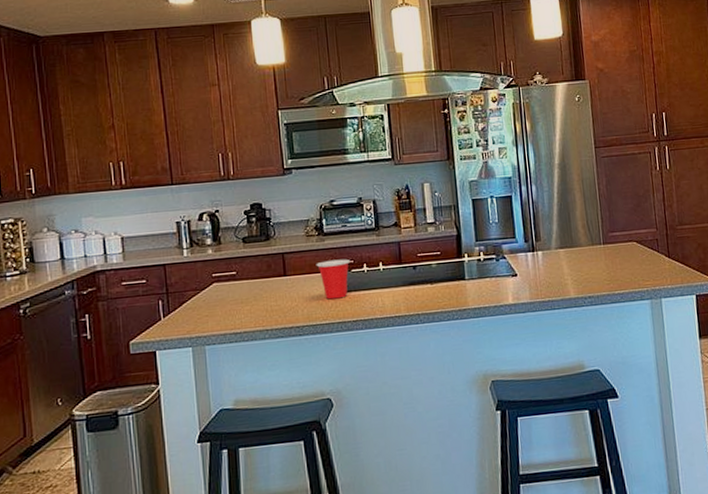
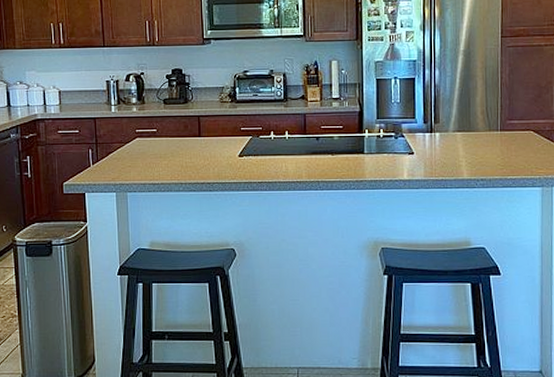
cup: present [316,259,351,300] -> none [228,125,259,161]

